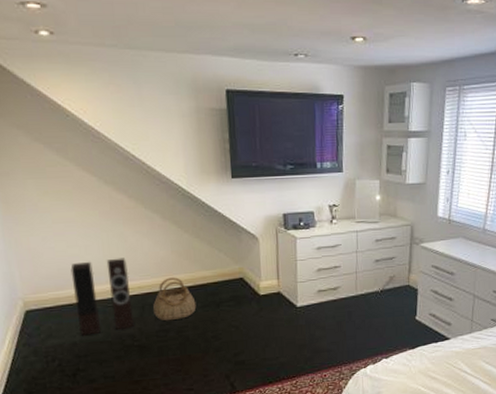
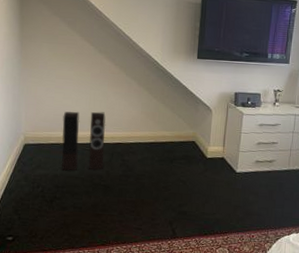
basket: present [153,277,196,321] -> none [120,133,155,169]

